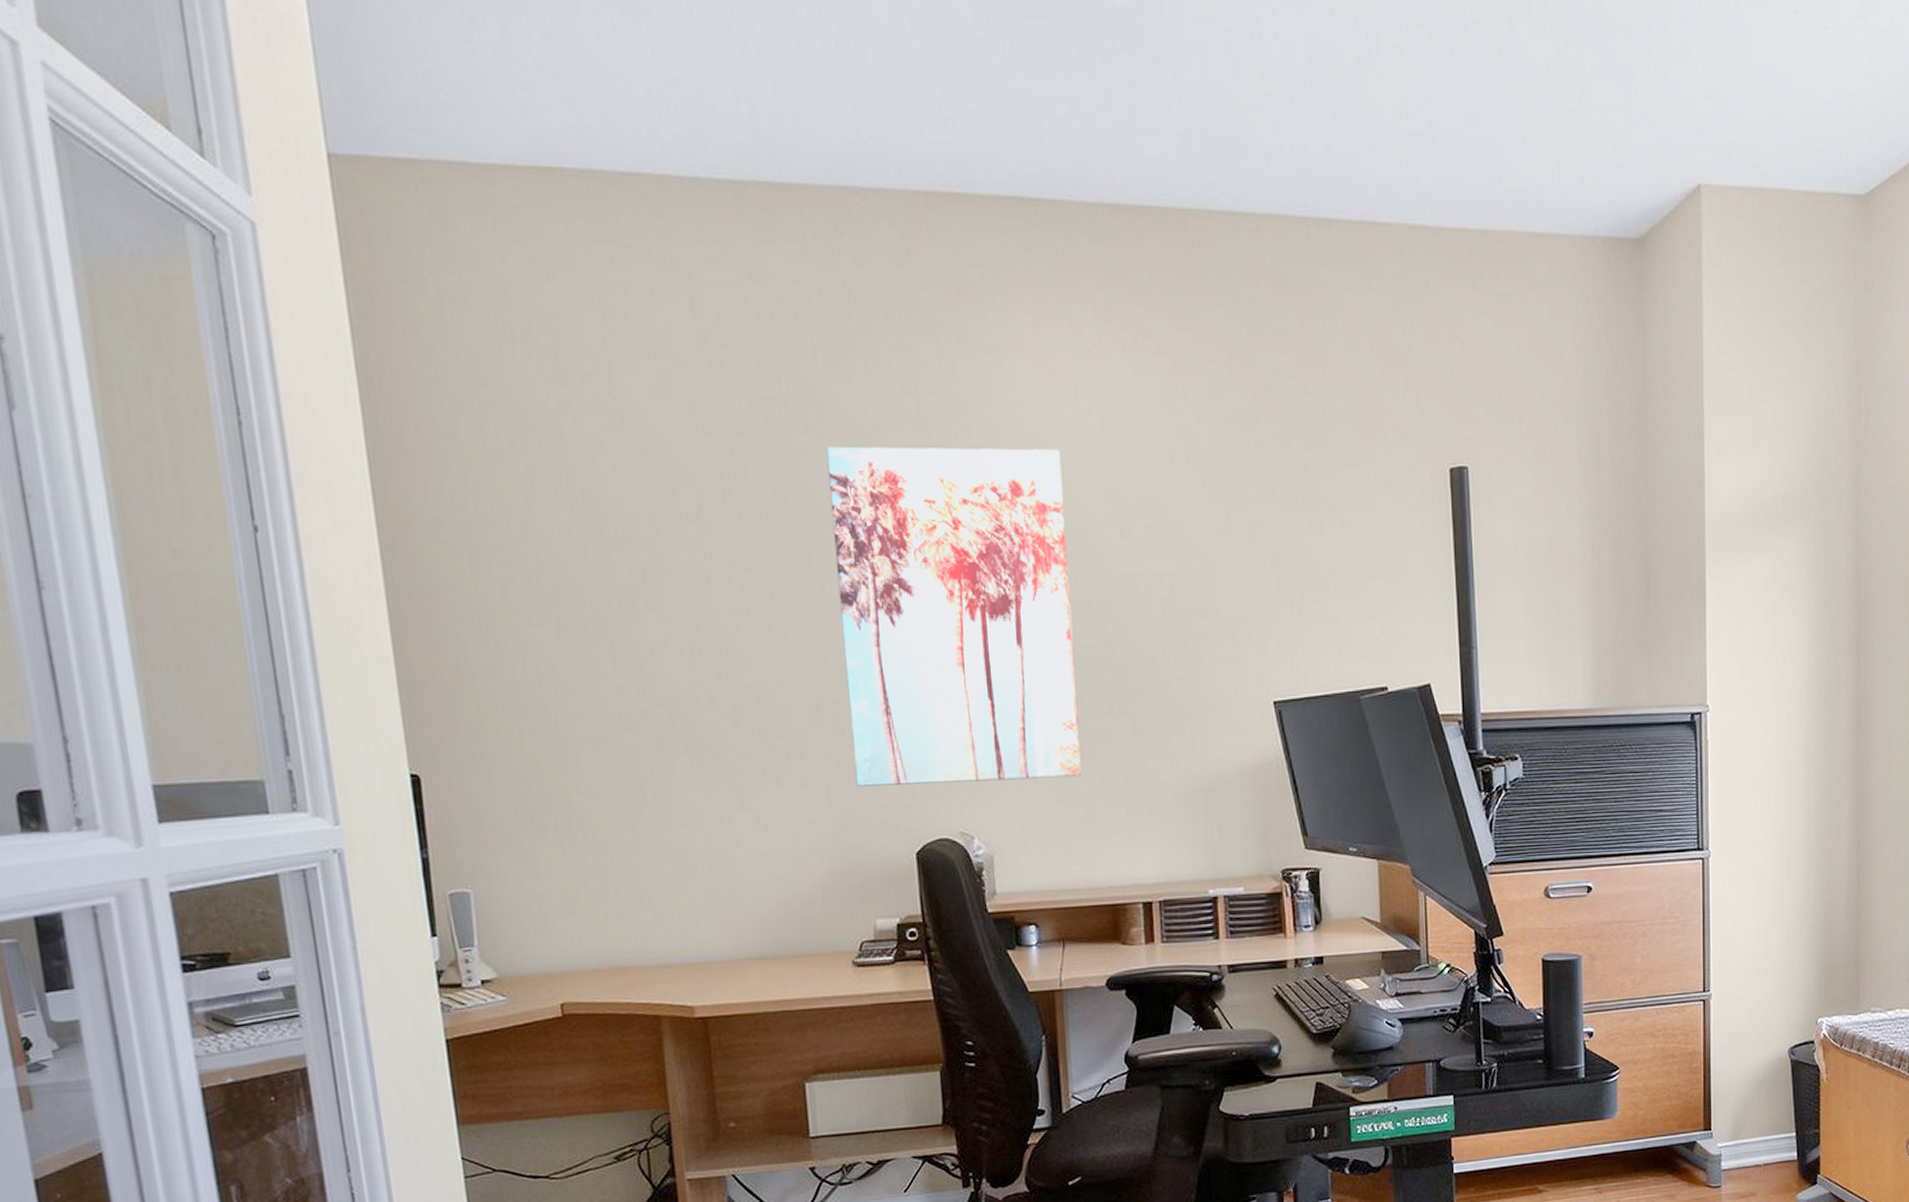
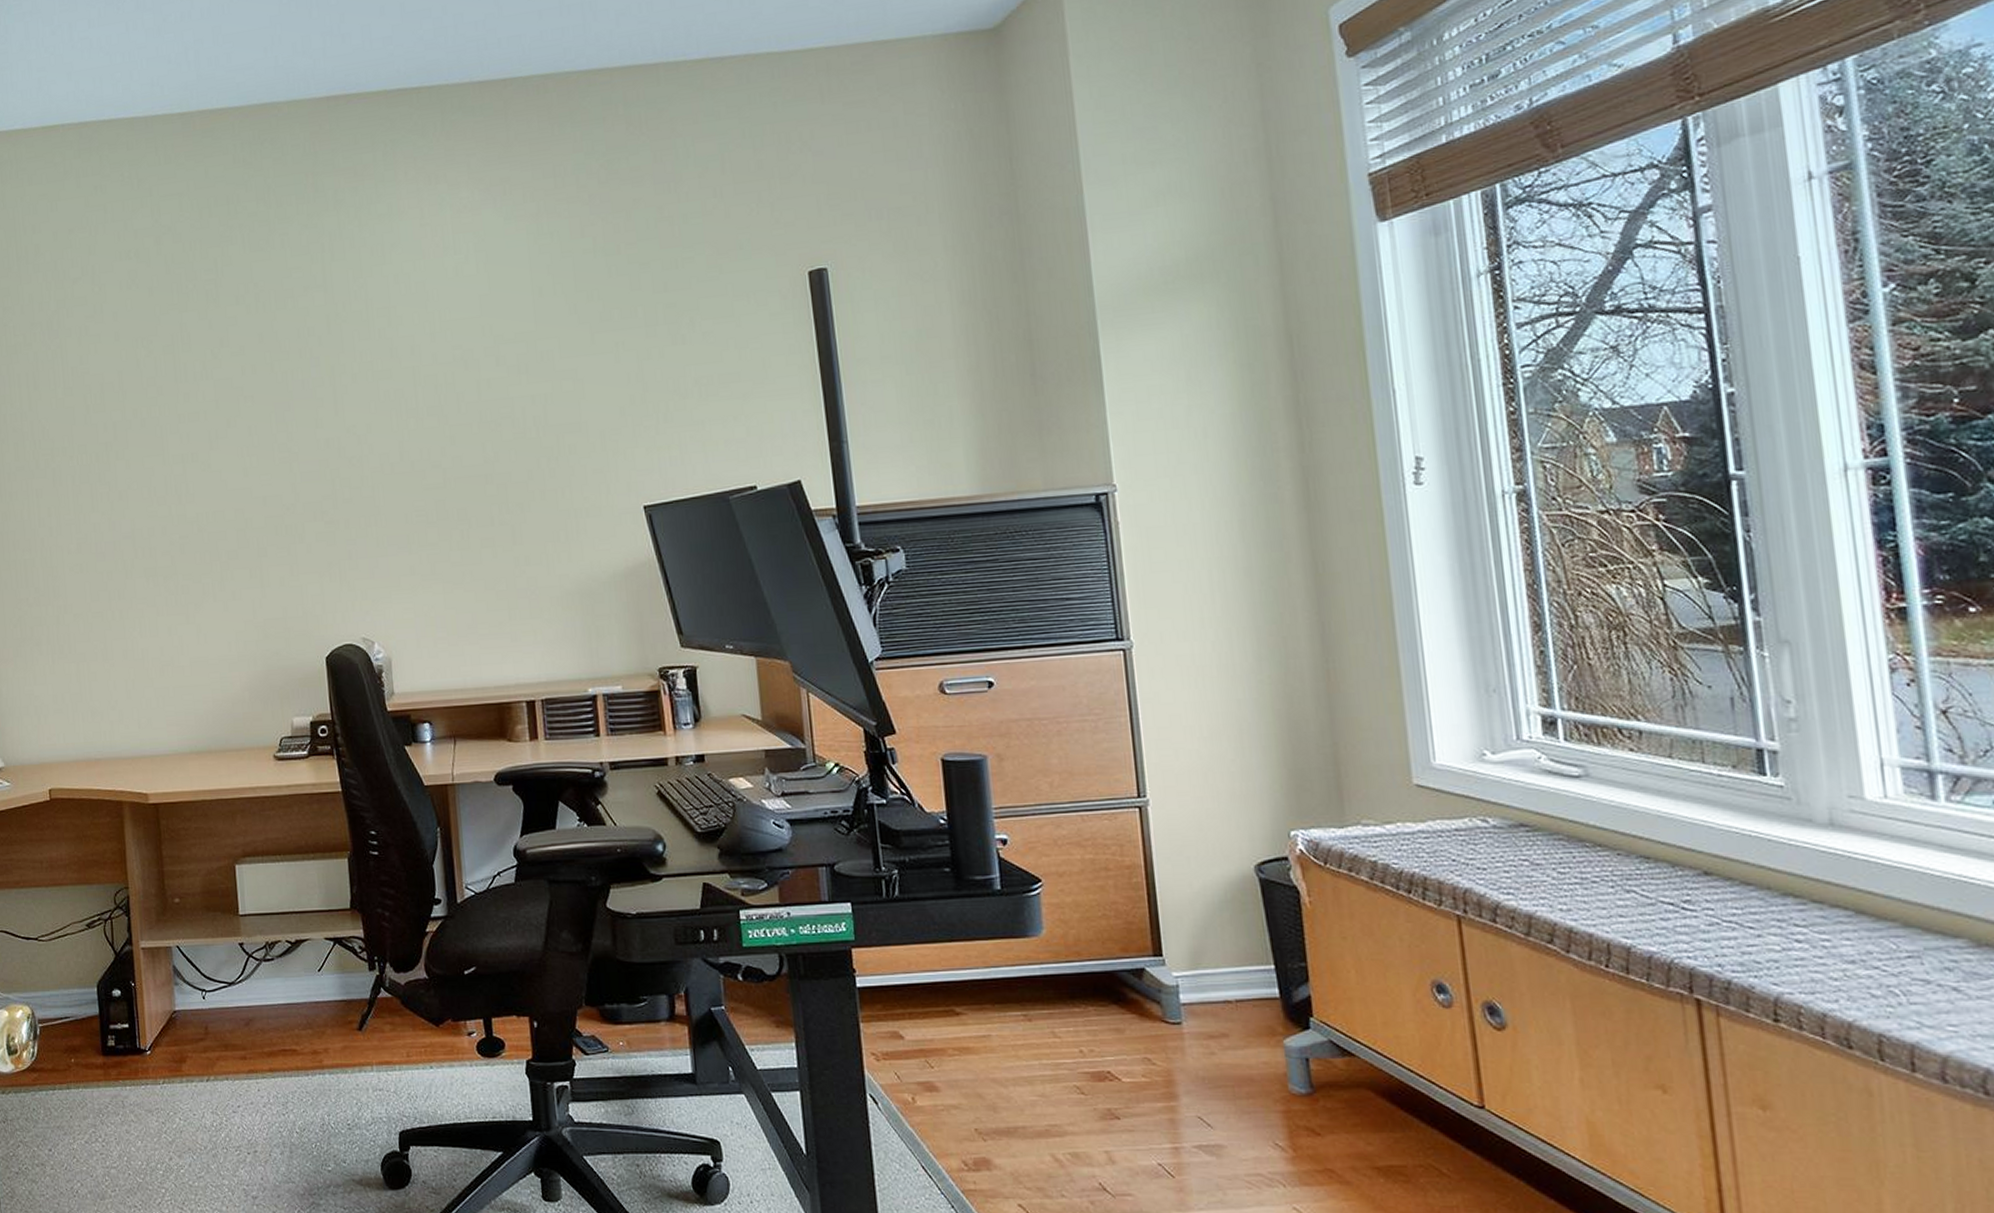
wall art: present [826,446,1083,788] -> none [251,295,468,601]

